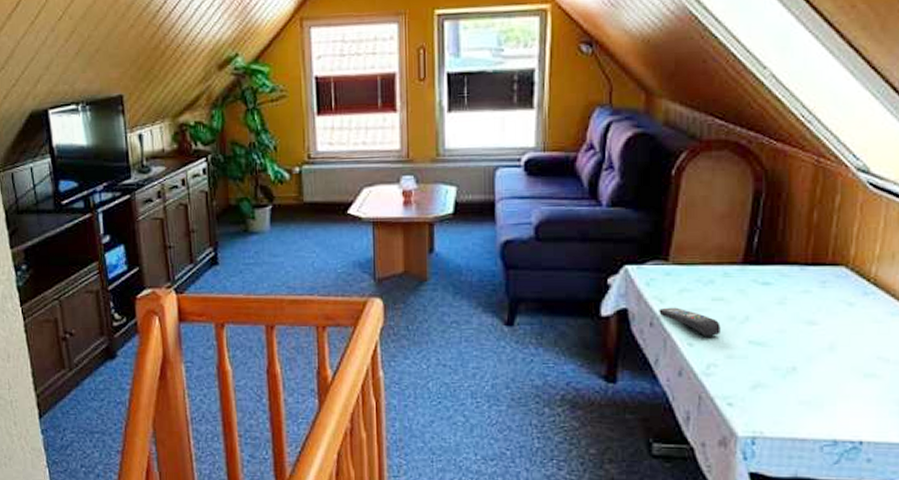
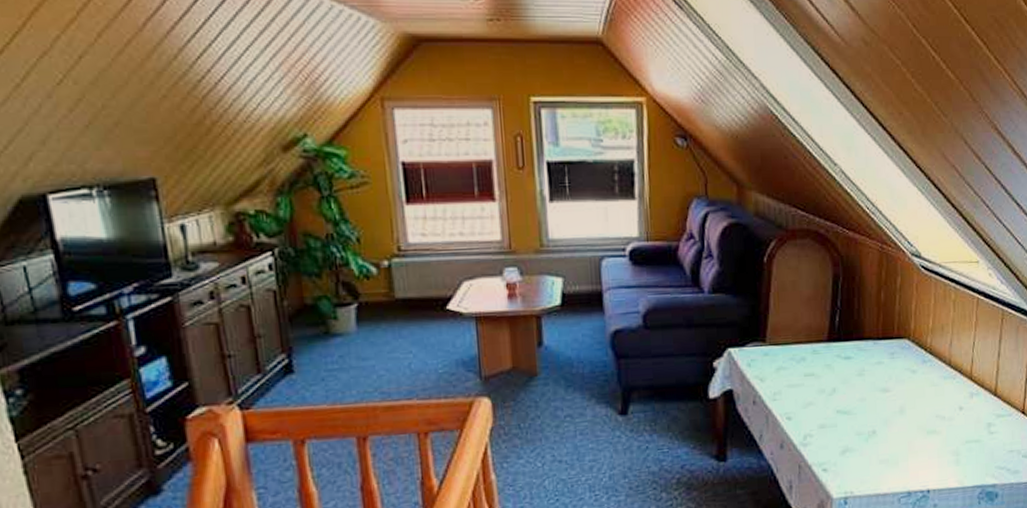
remote control: present [659,307,720,336] -> none [760,385,813,409]

